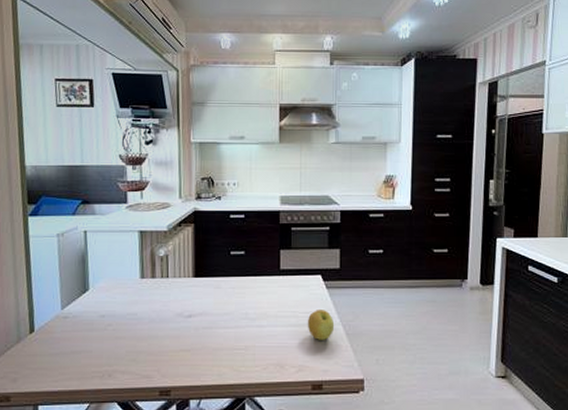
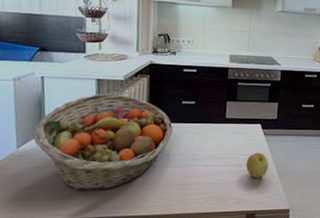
fruit basket: none [77,246,222,356] -> present [33,93,173,190]

